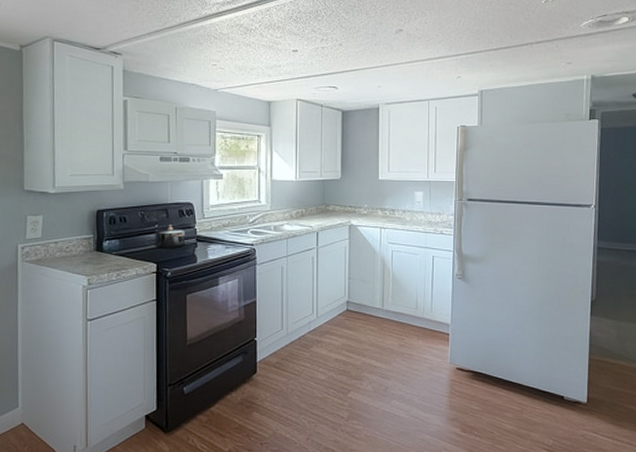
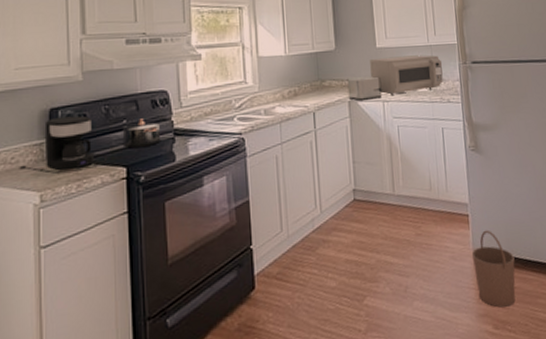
coffee maker: none [72,218,142,264] -> present [19,115,108,174]
toaster: none [349,204,382,226] -> present [347,75,383,102]
microwave: none [372,189,440,224] -> present [370,55,443,96]
bucket: none [449,348,488,415] -> present [472,229,516,308]

